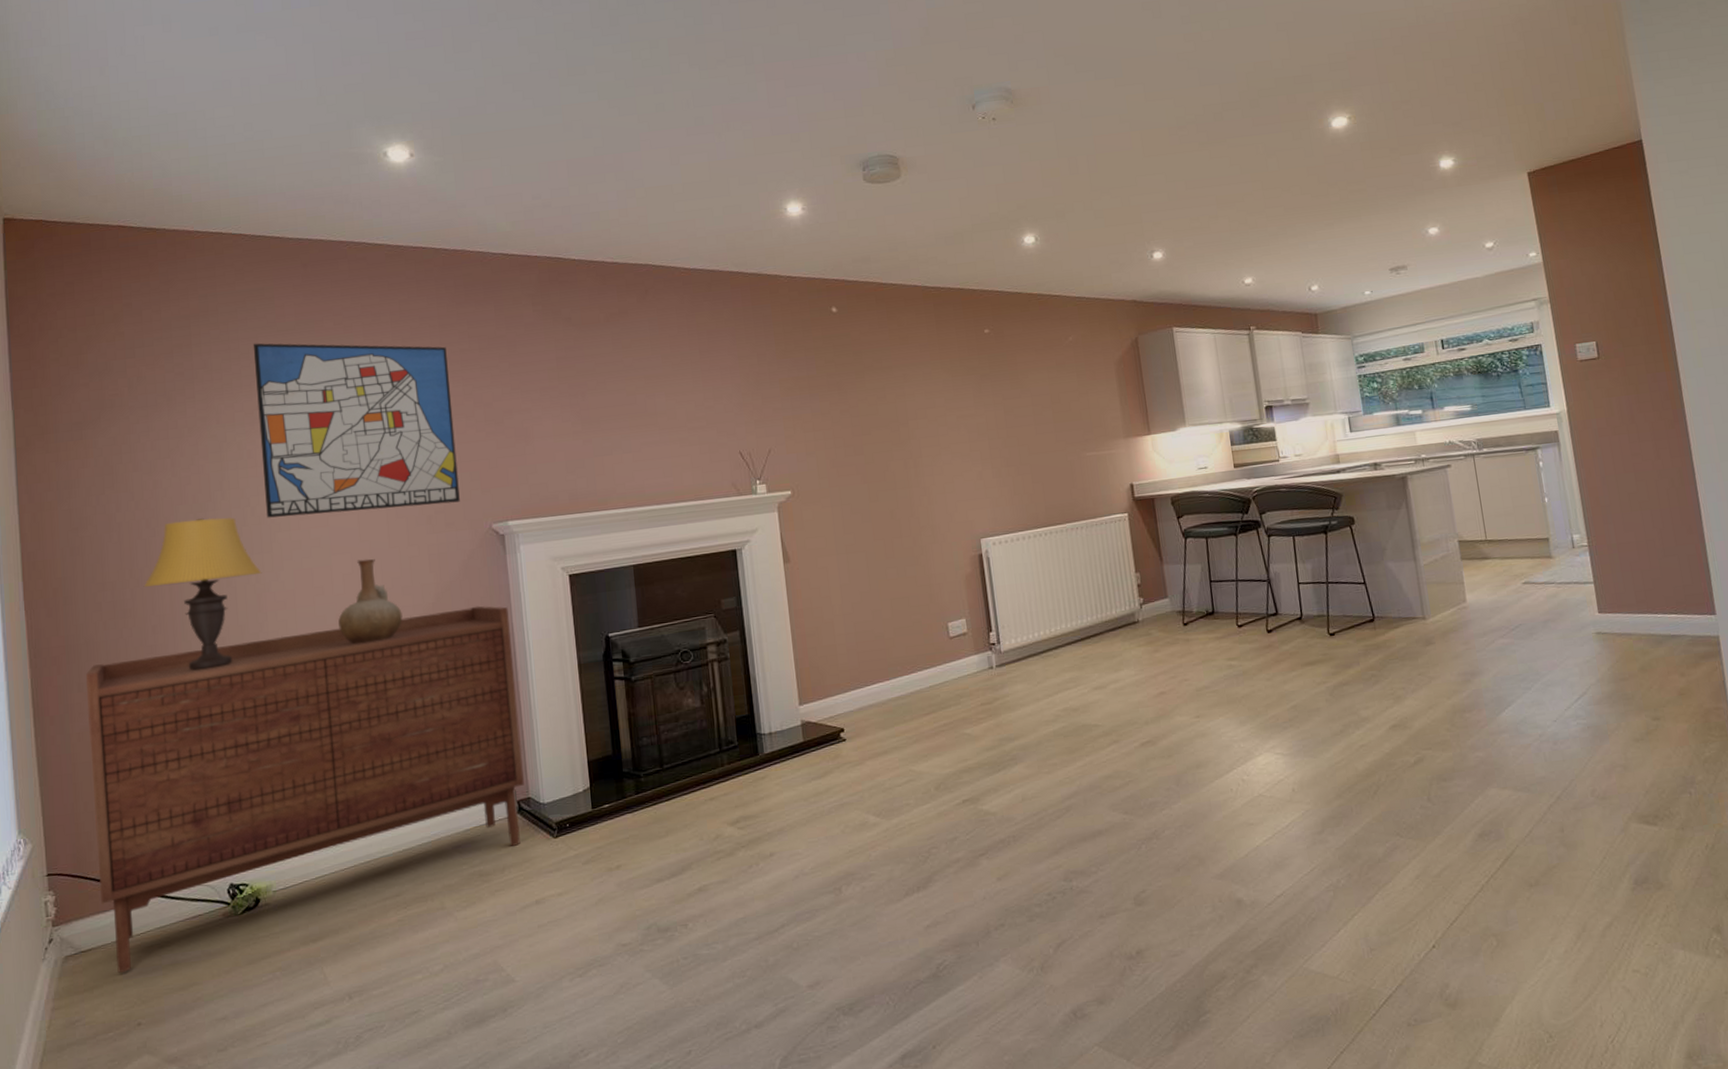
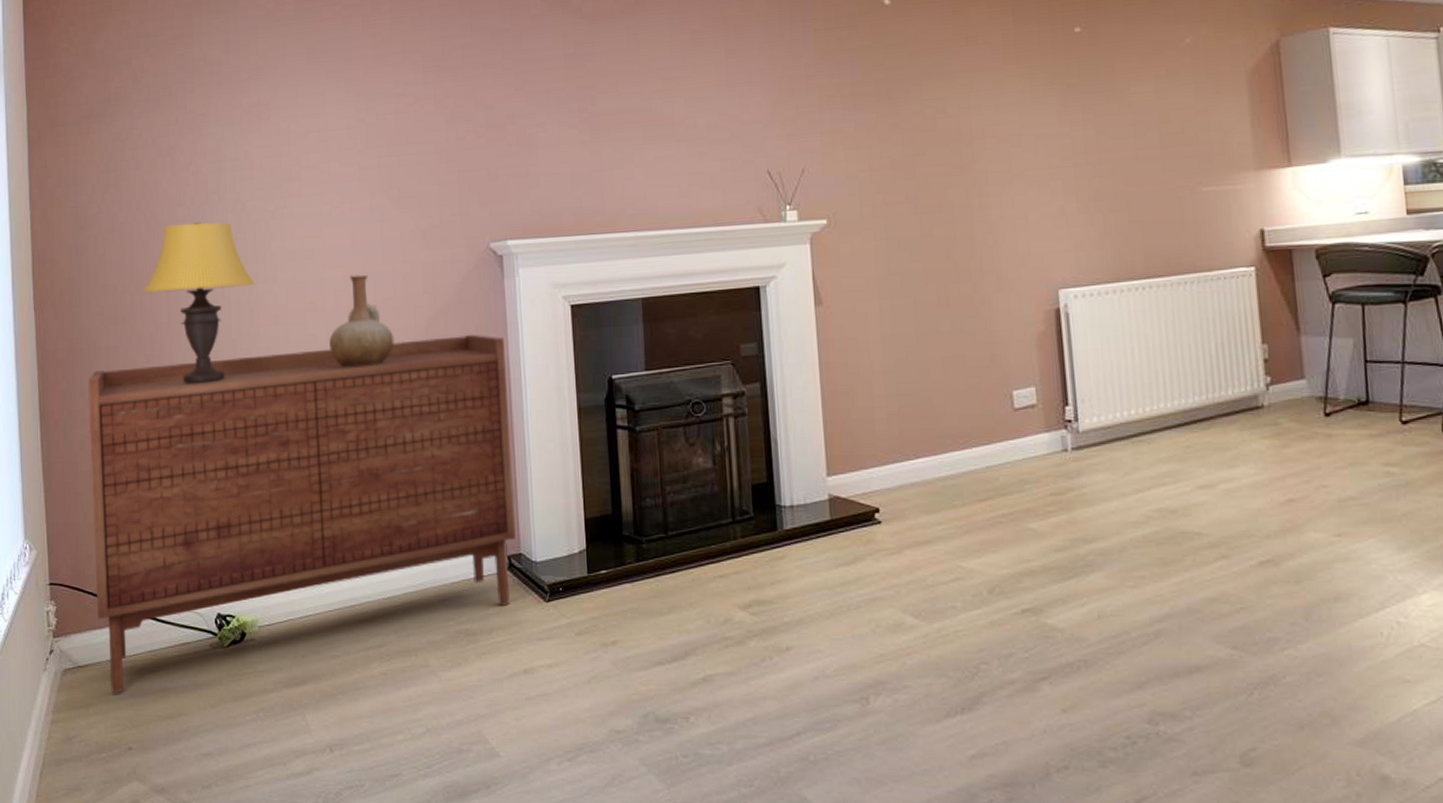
wall art: present [253,343,460,518] -> none [252,34,457,225]

